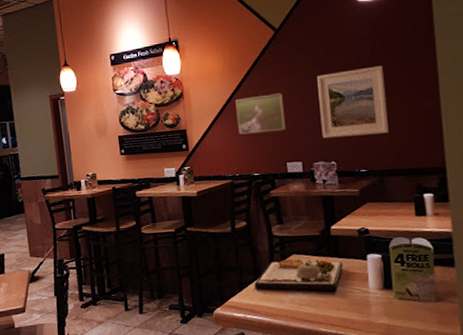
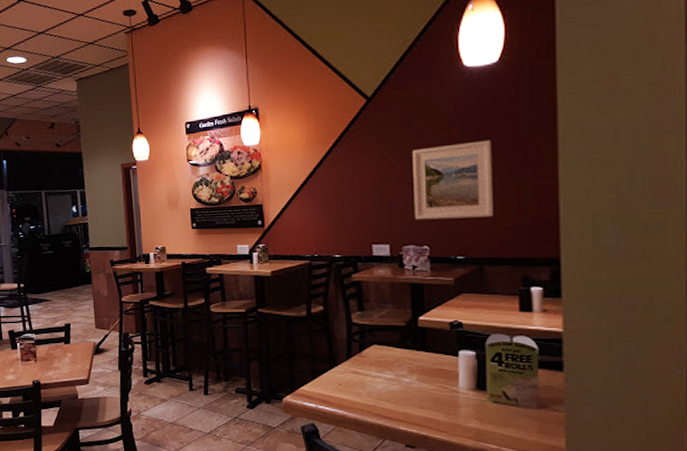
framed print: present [235,93,286,135] -> none [318,168,374,212]
dinner plate: present [254,259,343,292] -> none [329,350,430,388]

